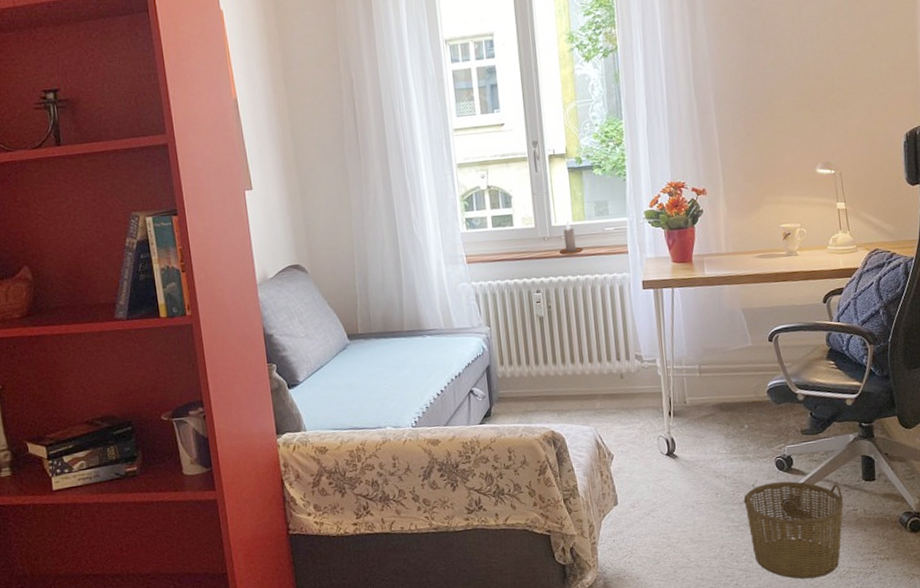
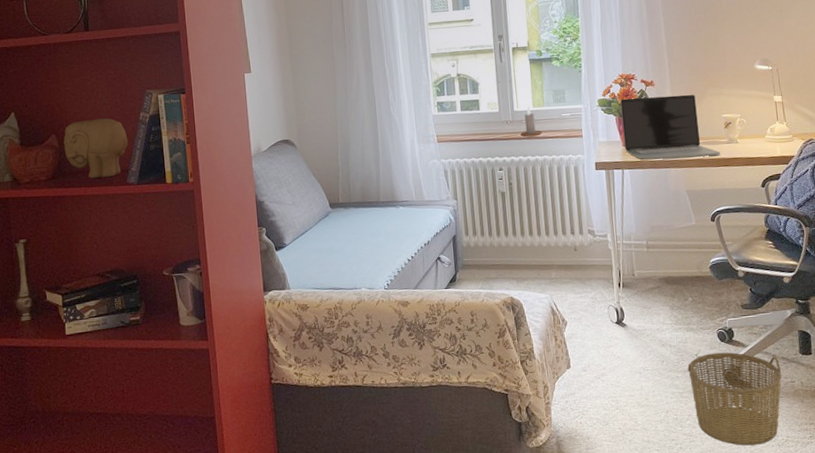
decorative figurine: none [38,245,114,315] -> present [63,118,128,179]
laptop: none [669,203,779,278] -> present [620,94,721,161]

